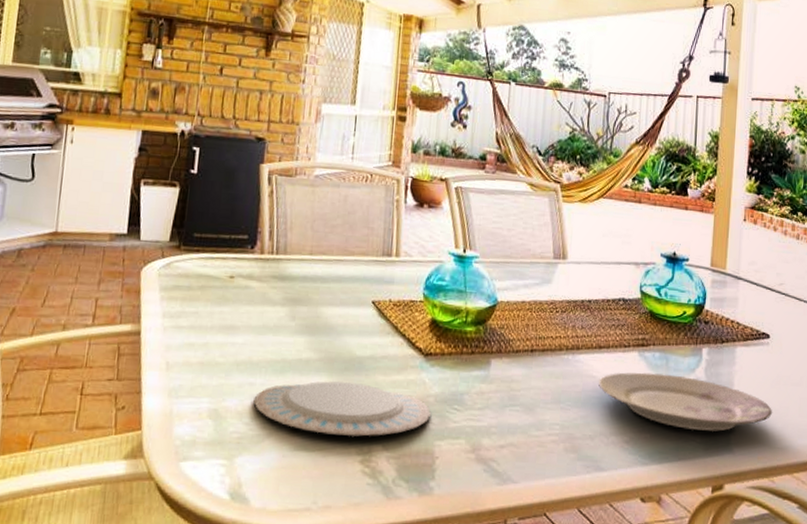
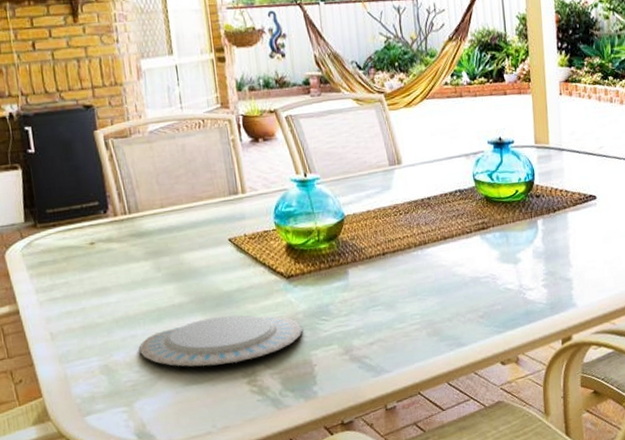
plate: present [598,372,773,433] -> none [448,248,607,295]

